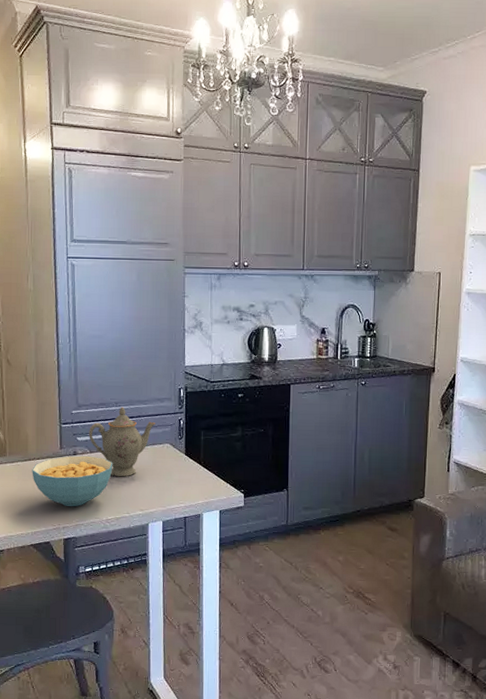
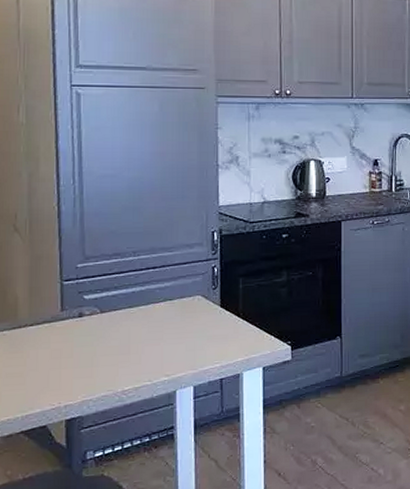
cereal bowl: present [32,455,113,507] -> none [22,316,131,381]
teapot: present [89,406,156,477] -> none [99,256,185,339]

